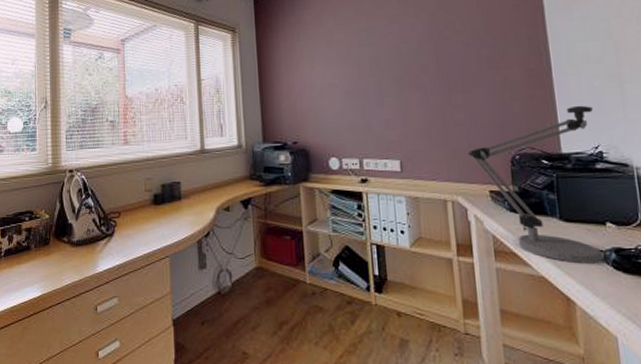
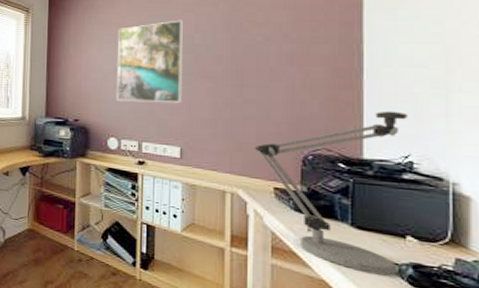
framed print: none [328,31,396,119] -> present [116,20,183,103]

